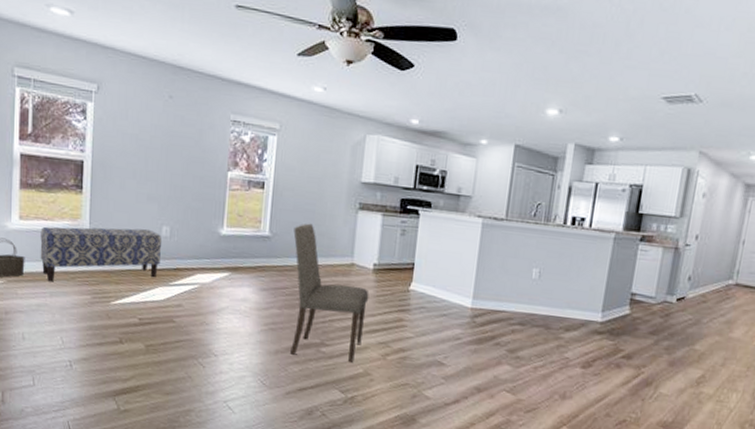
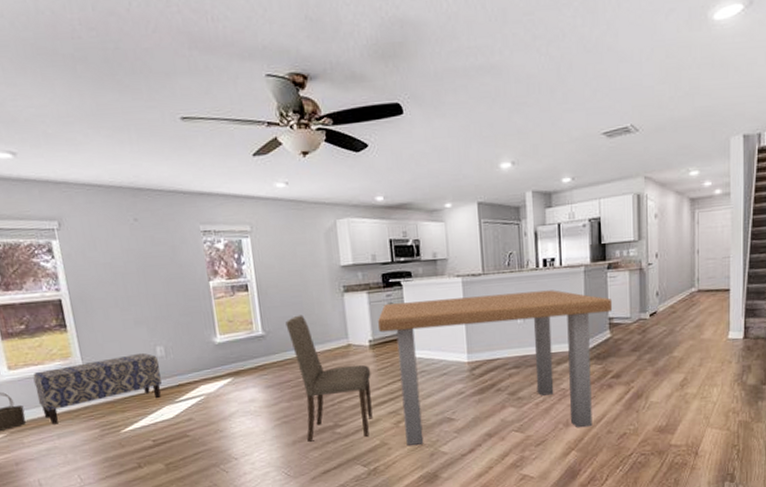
dining table: none [386,230,639,405] -> present [378,290,613,446]

